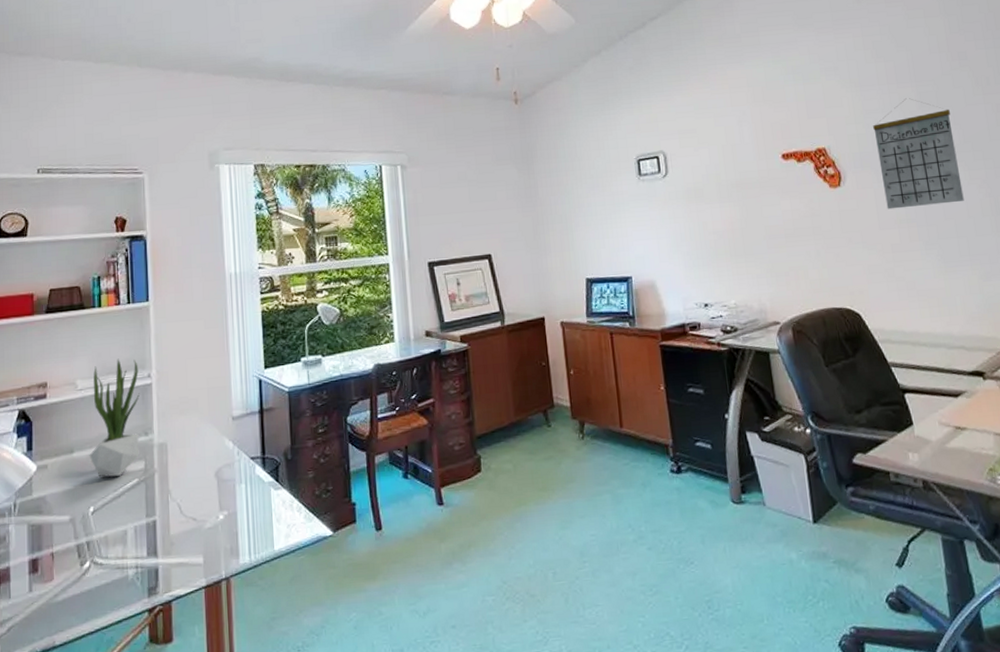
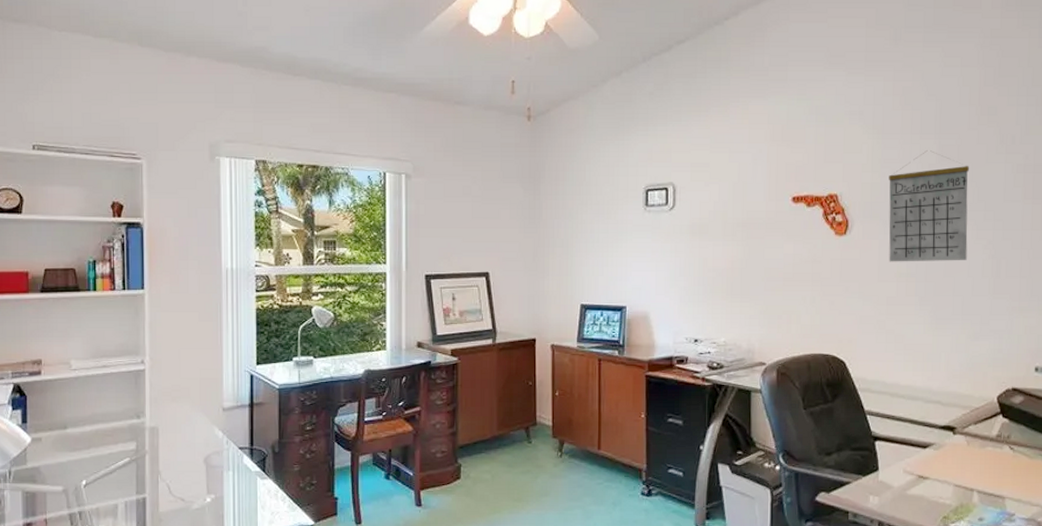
potted plant: present [89,358,140,477] -> none [82,342,133,454]

